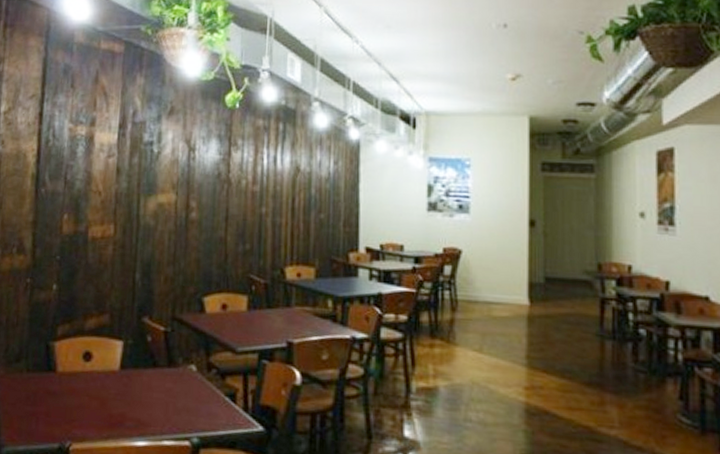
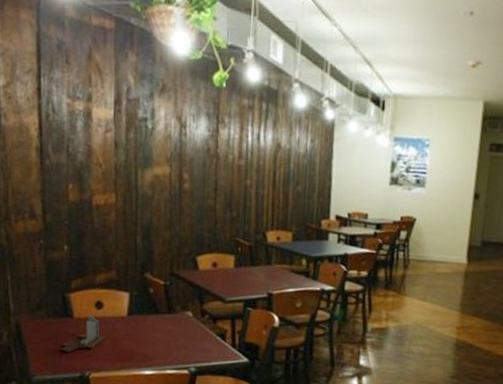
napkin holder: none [38,368,92,416] -> present [60,314,105,352]

